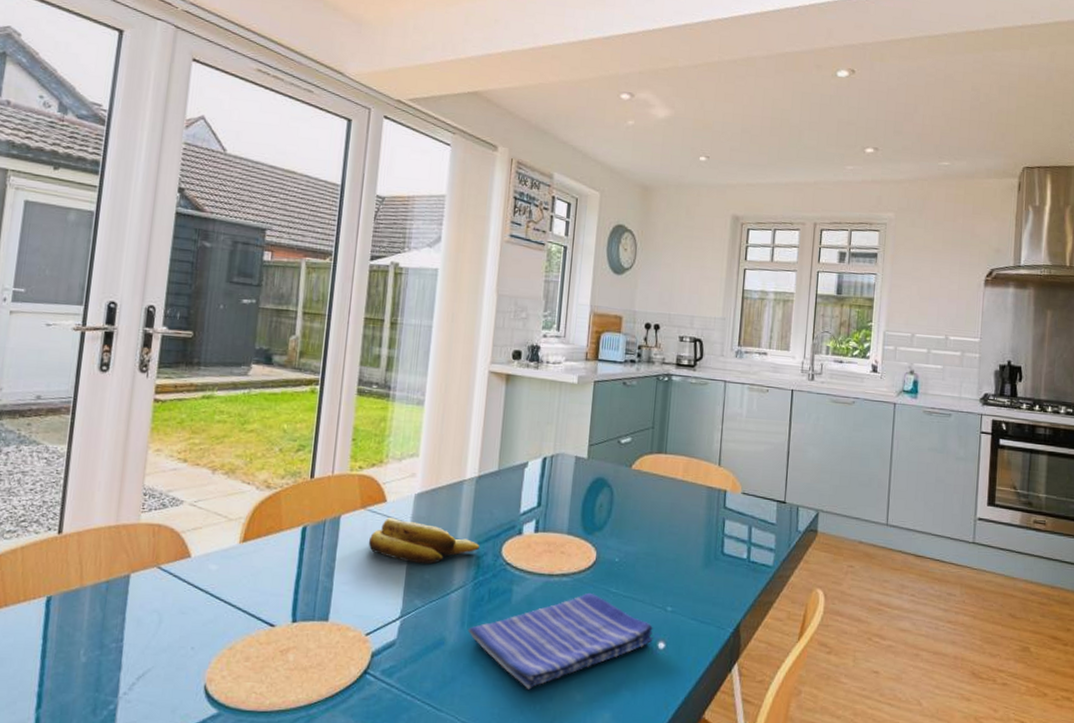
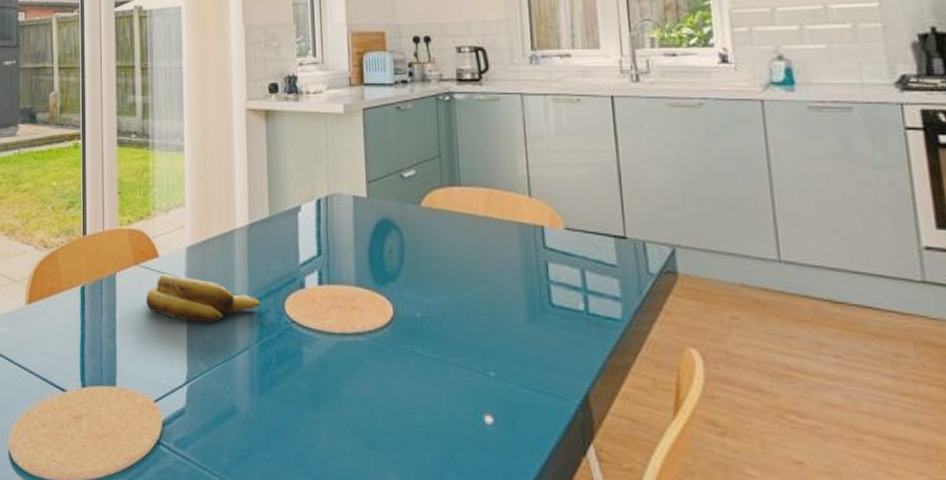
dish towel: present [467,592,654,690] -> none [259,354,477,469]

